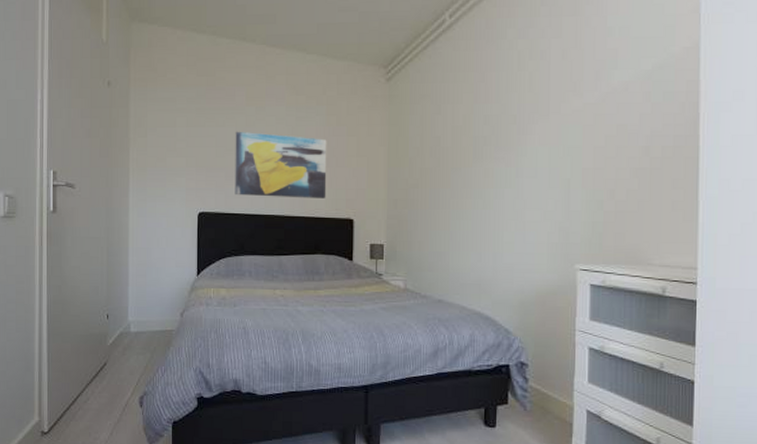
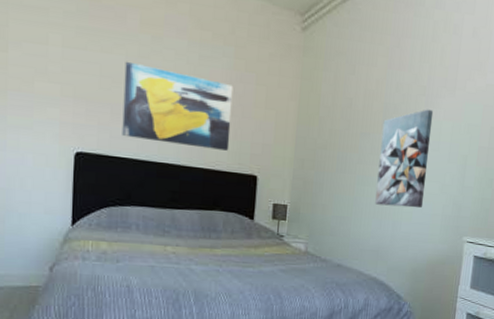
wall art: none [472,137,527,238] -> present [375,109,434,208]

